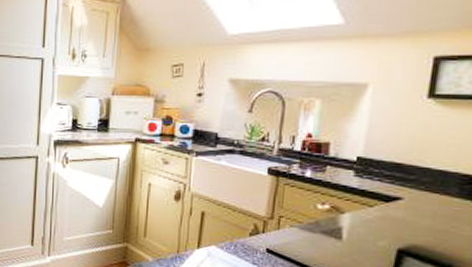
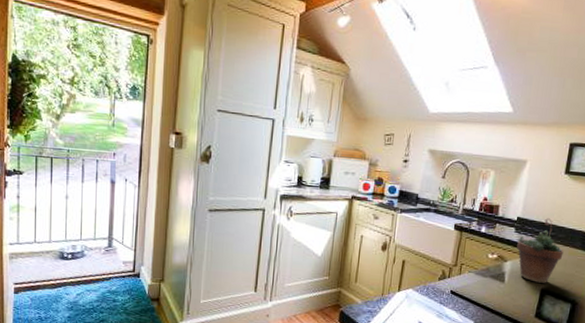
succulent plant: none [358,157,431,242] -> present [517,218,564,283]

